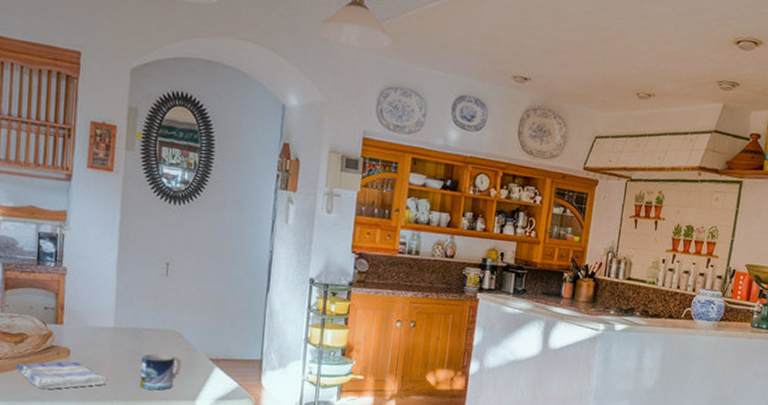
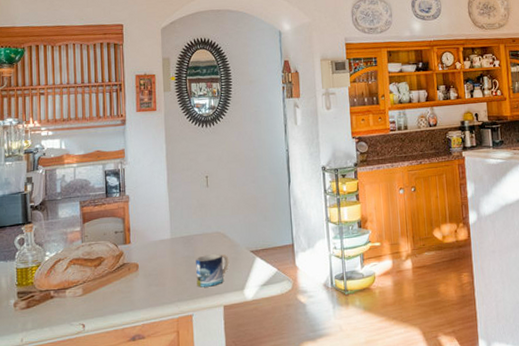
dish towel: present [16,361,107,390] -> none [97,273,170,303]

